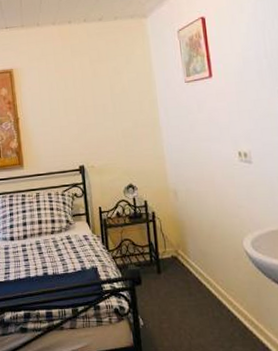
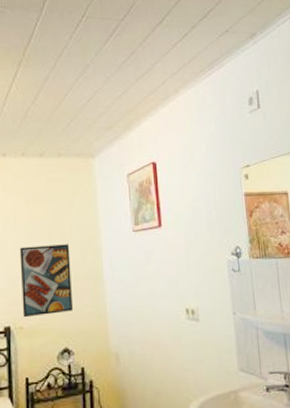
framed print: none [87,96,135,159] -> present [19,244,74,318]

